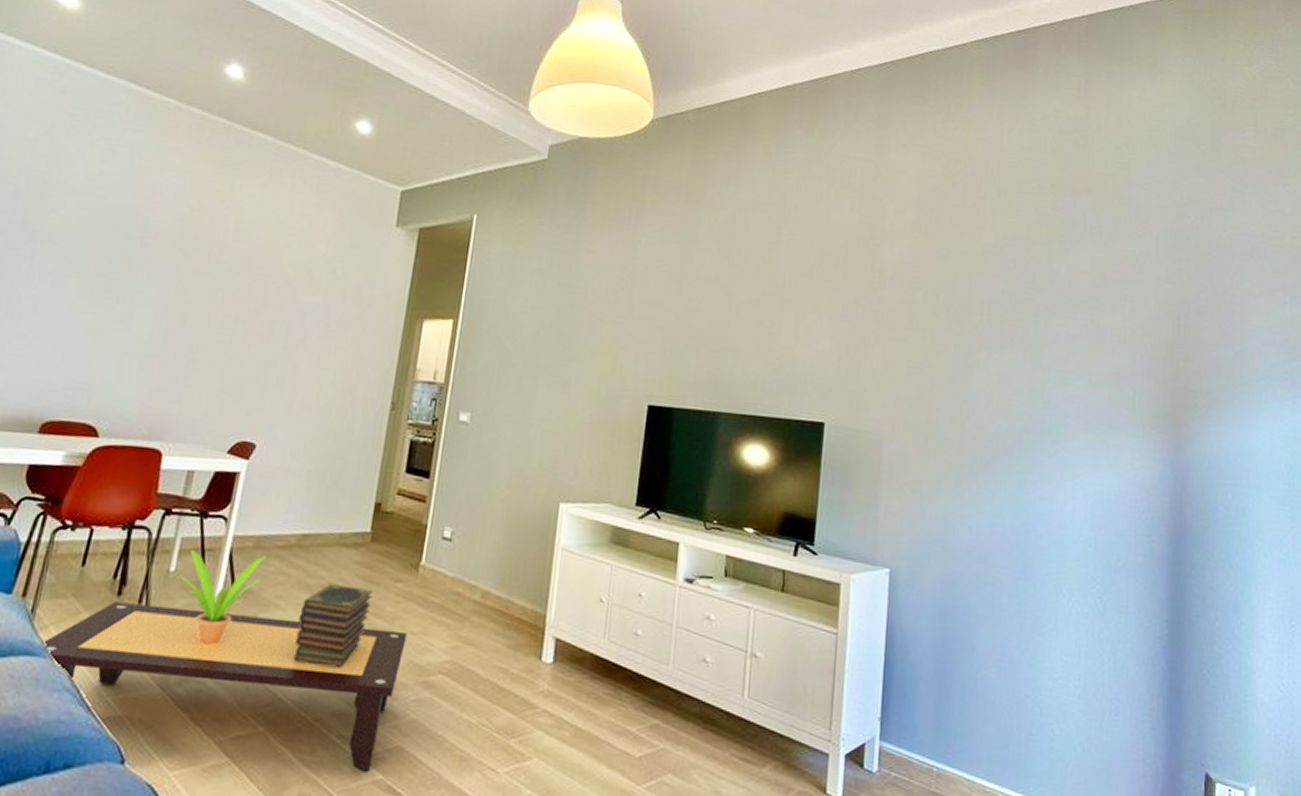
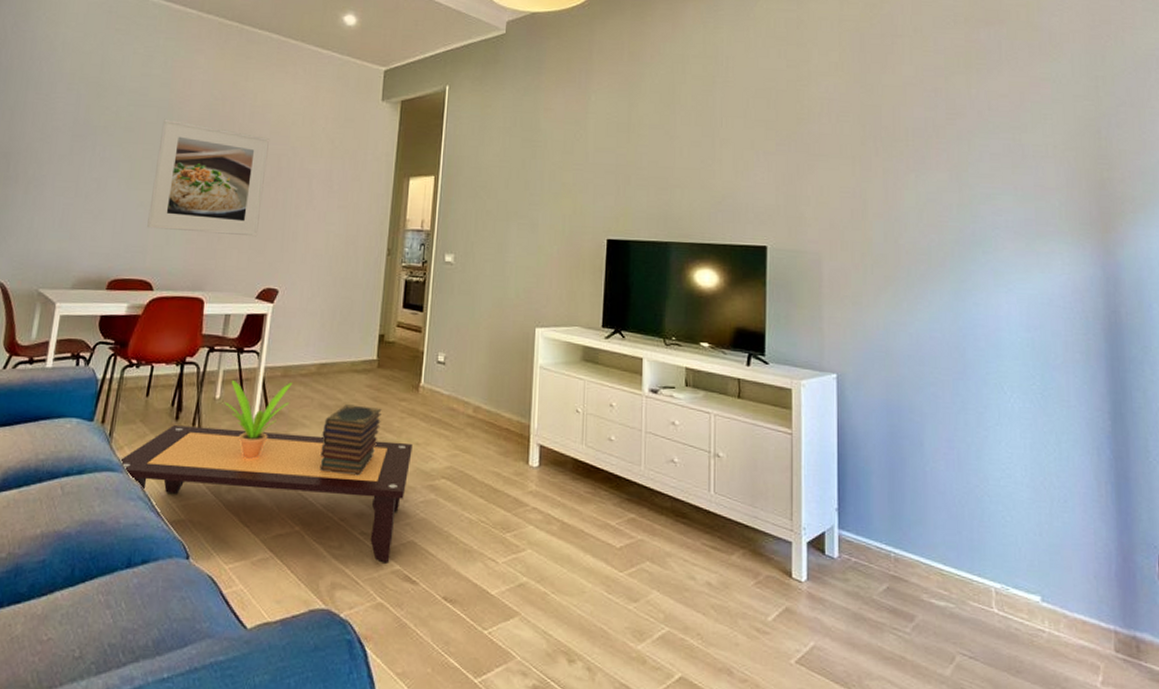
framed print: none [95,228,256,379] -> present [147,119,269,237]

